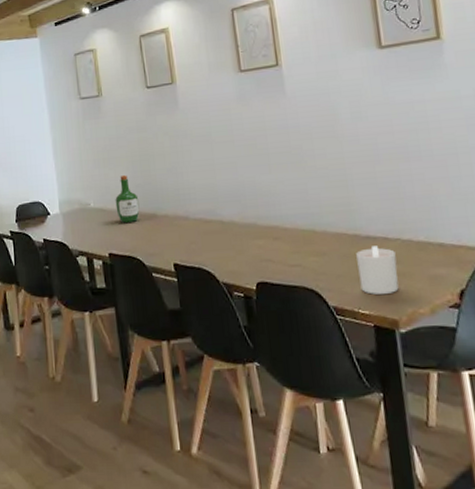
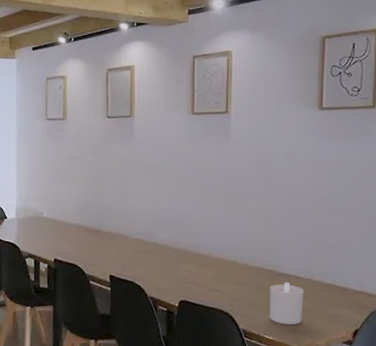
wine bottle: present [115,174,140,224] -> none [65,192,87,235]

